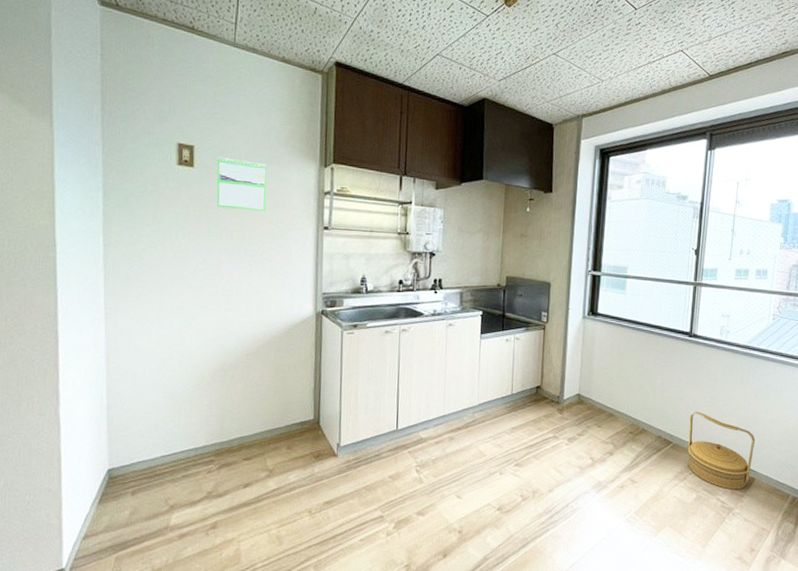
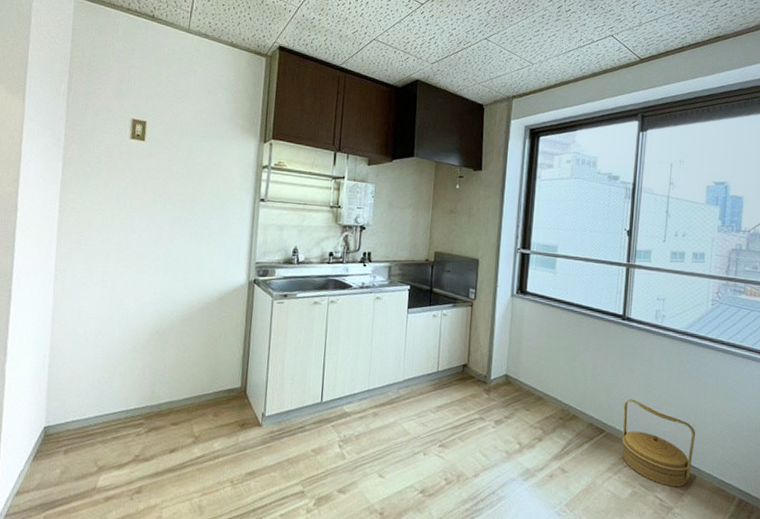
calendar: present [216,157,267,212] -> none [163,132,211,184]

